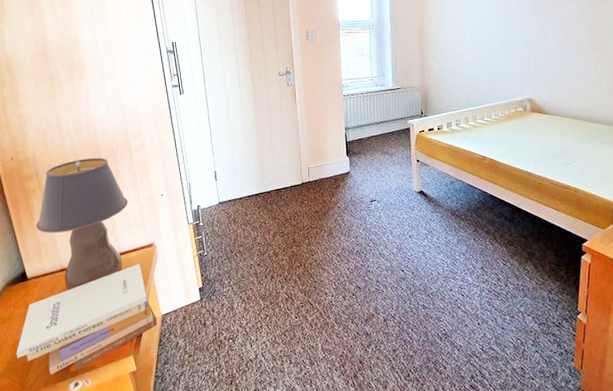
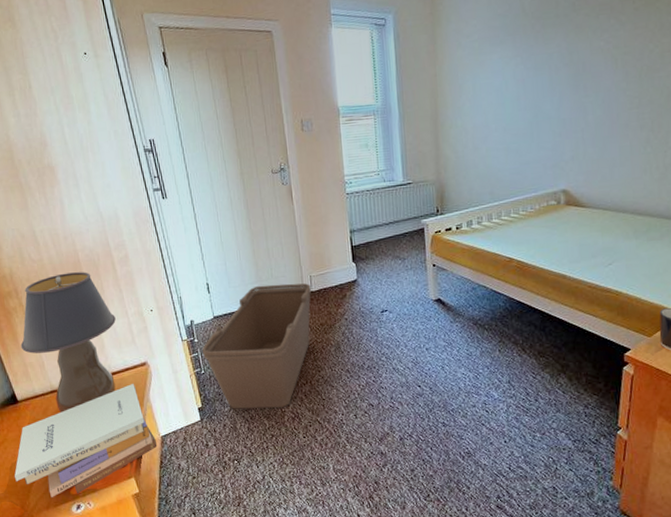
bicycle basket: none [206,173,309,290] -> present [202,283,312,409]

